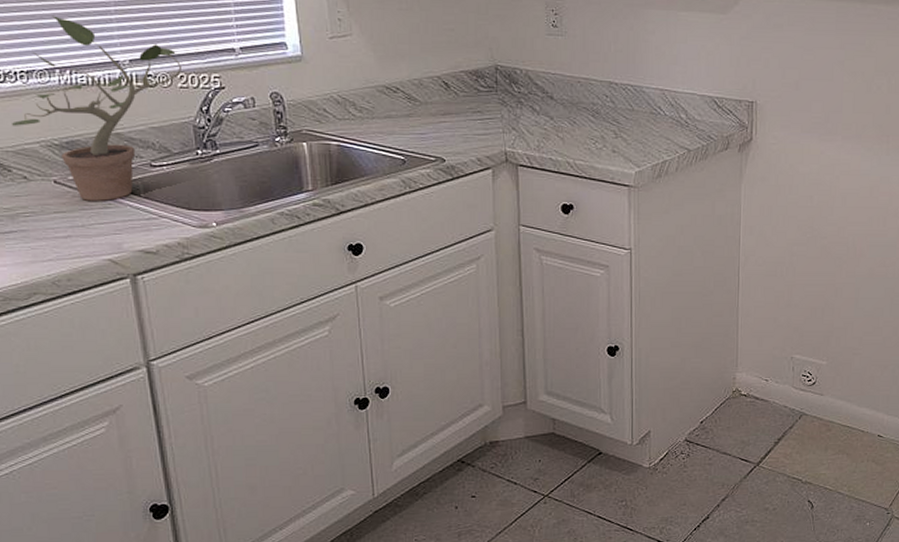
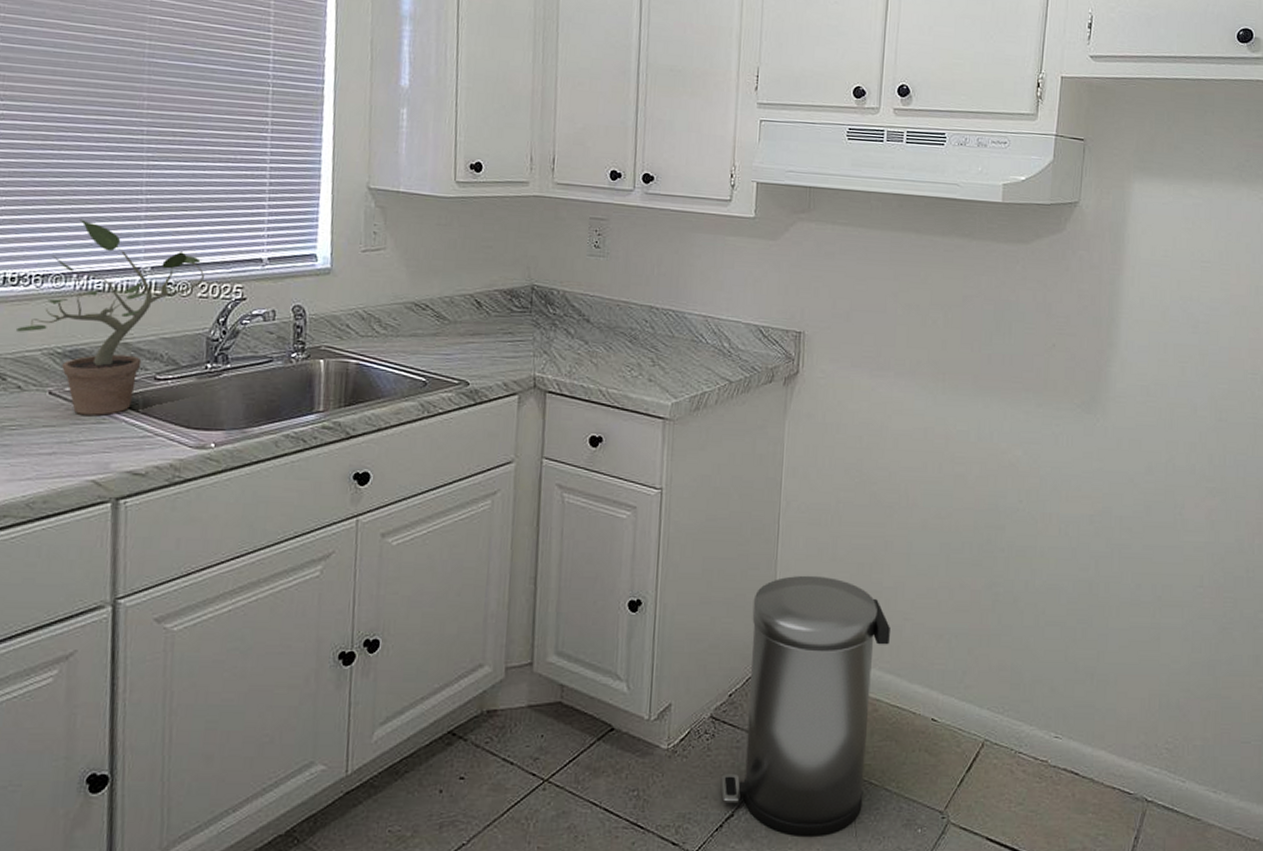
pedal bin: none [696,320,841,532] -> present [720,575,890,836]

